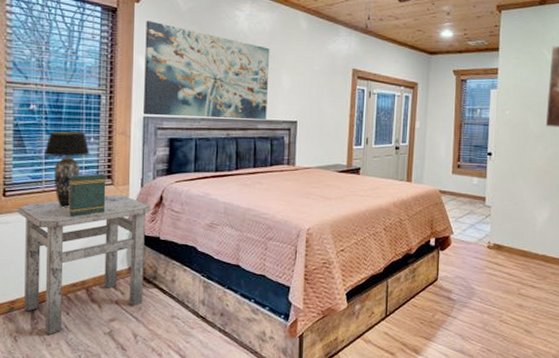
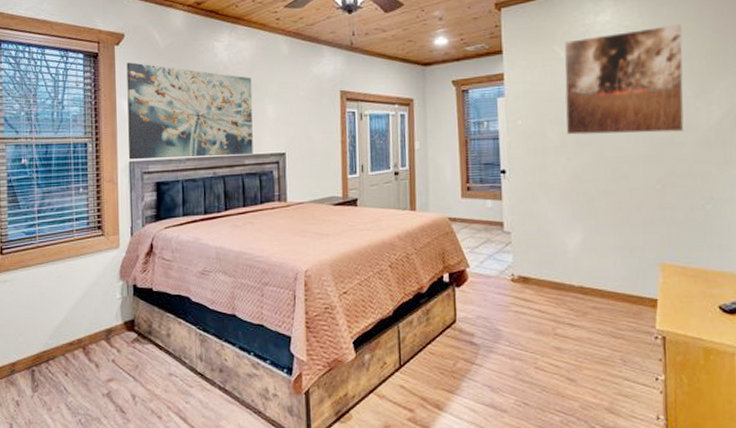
side table: present [18,195,150,336] -> none [14,246,141,399]
table lamp: present [43,131,90,208] -> none [36,183,80,263]
book: present [68,173,106,218] -> none [61,224,98,273]

